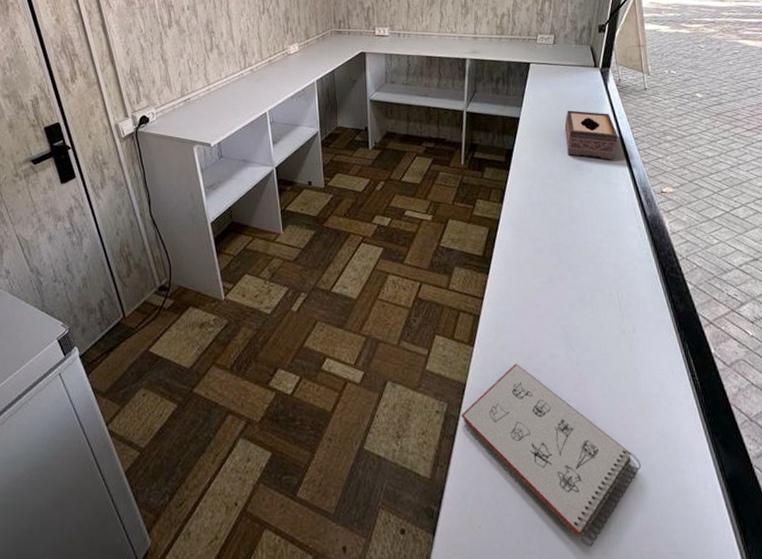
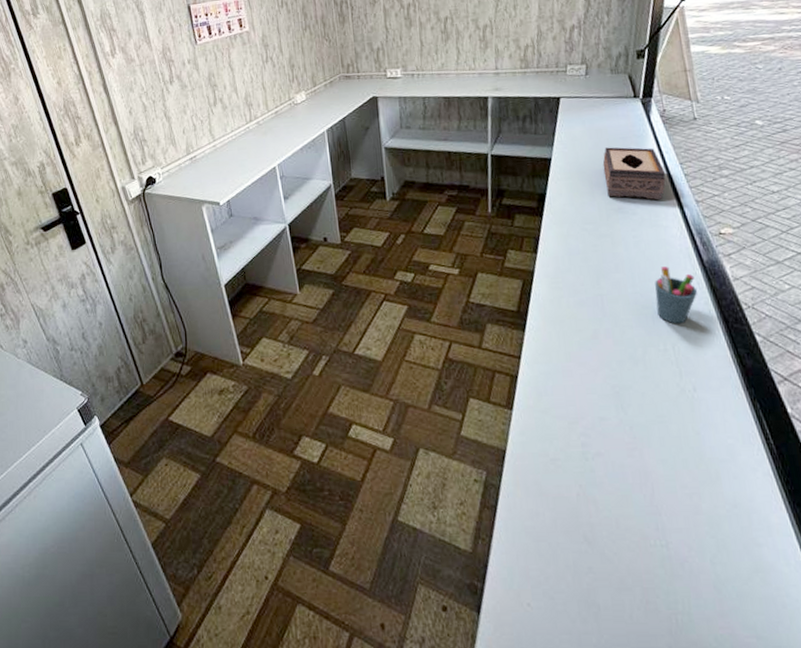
notepad: present [461,364,641,547] -> none [502,428,710,629]
pen holder: none [604,220,641,272] -> present [655,266,698,324]

